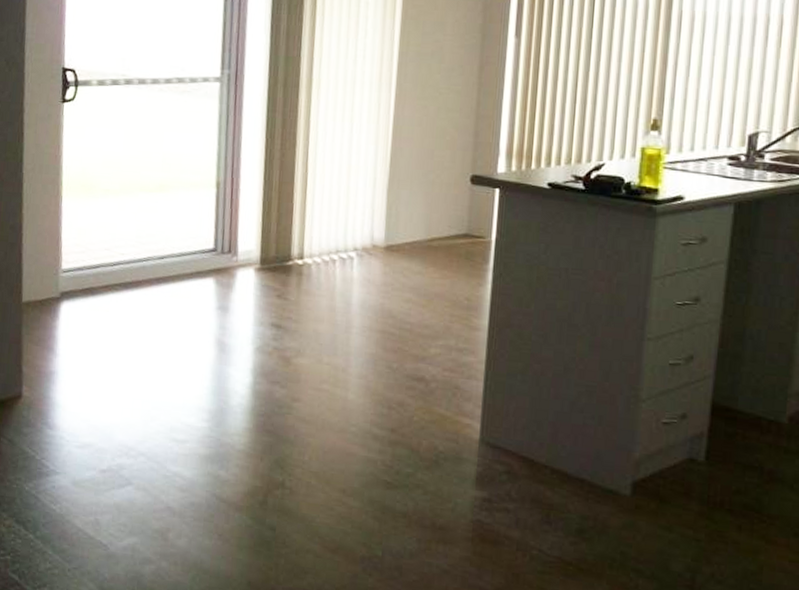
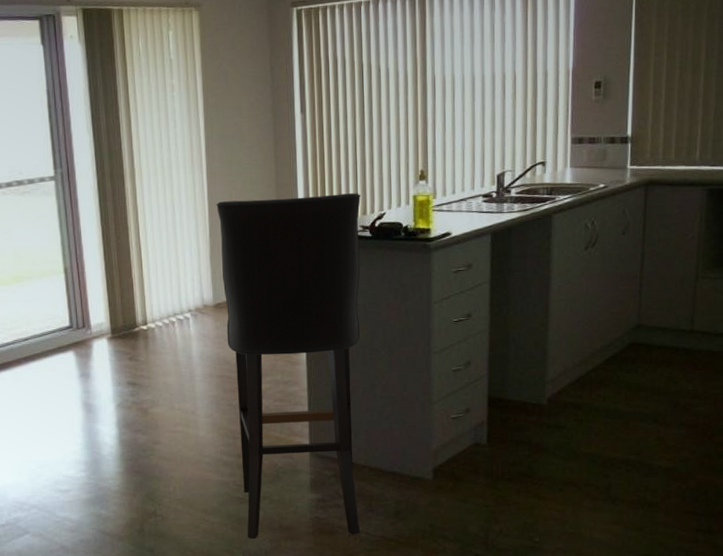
bar stool: none [390,127,578,549] -> present [216,193,362,539]

